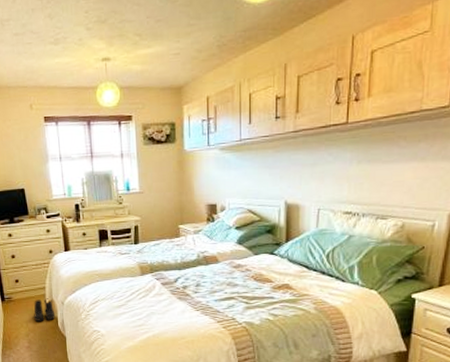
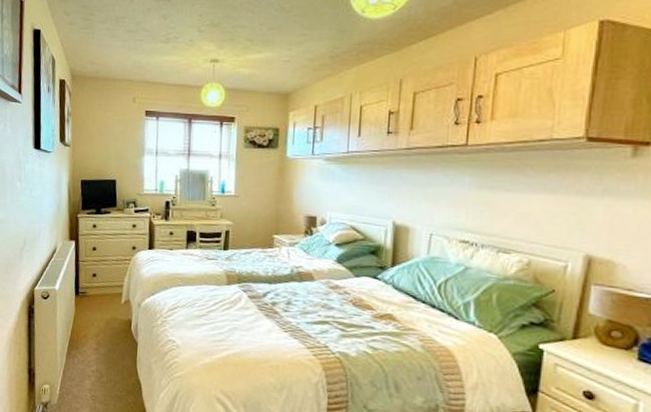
boots: present [33,298,56,321] -> none [107,297,130,322]

